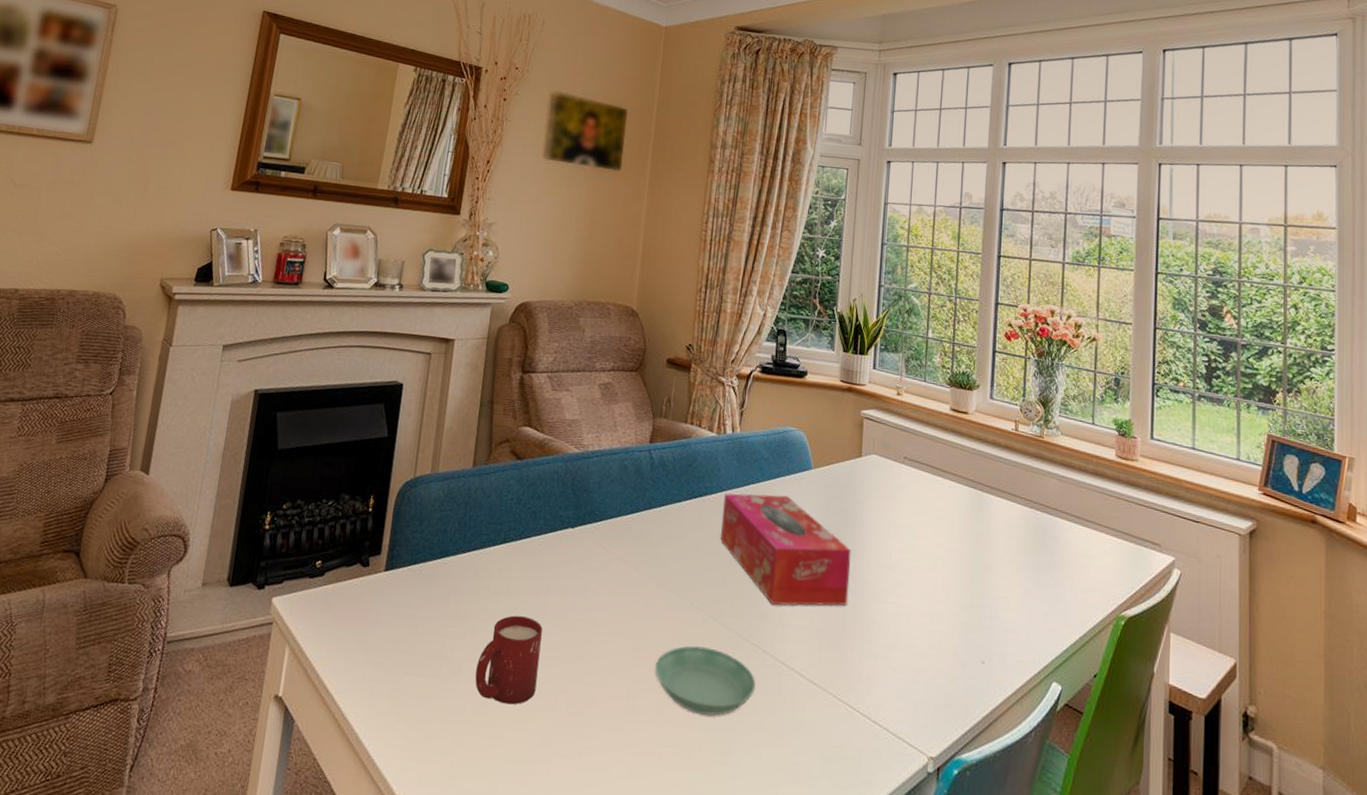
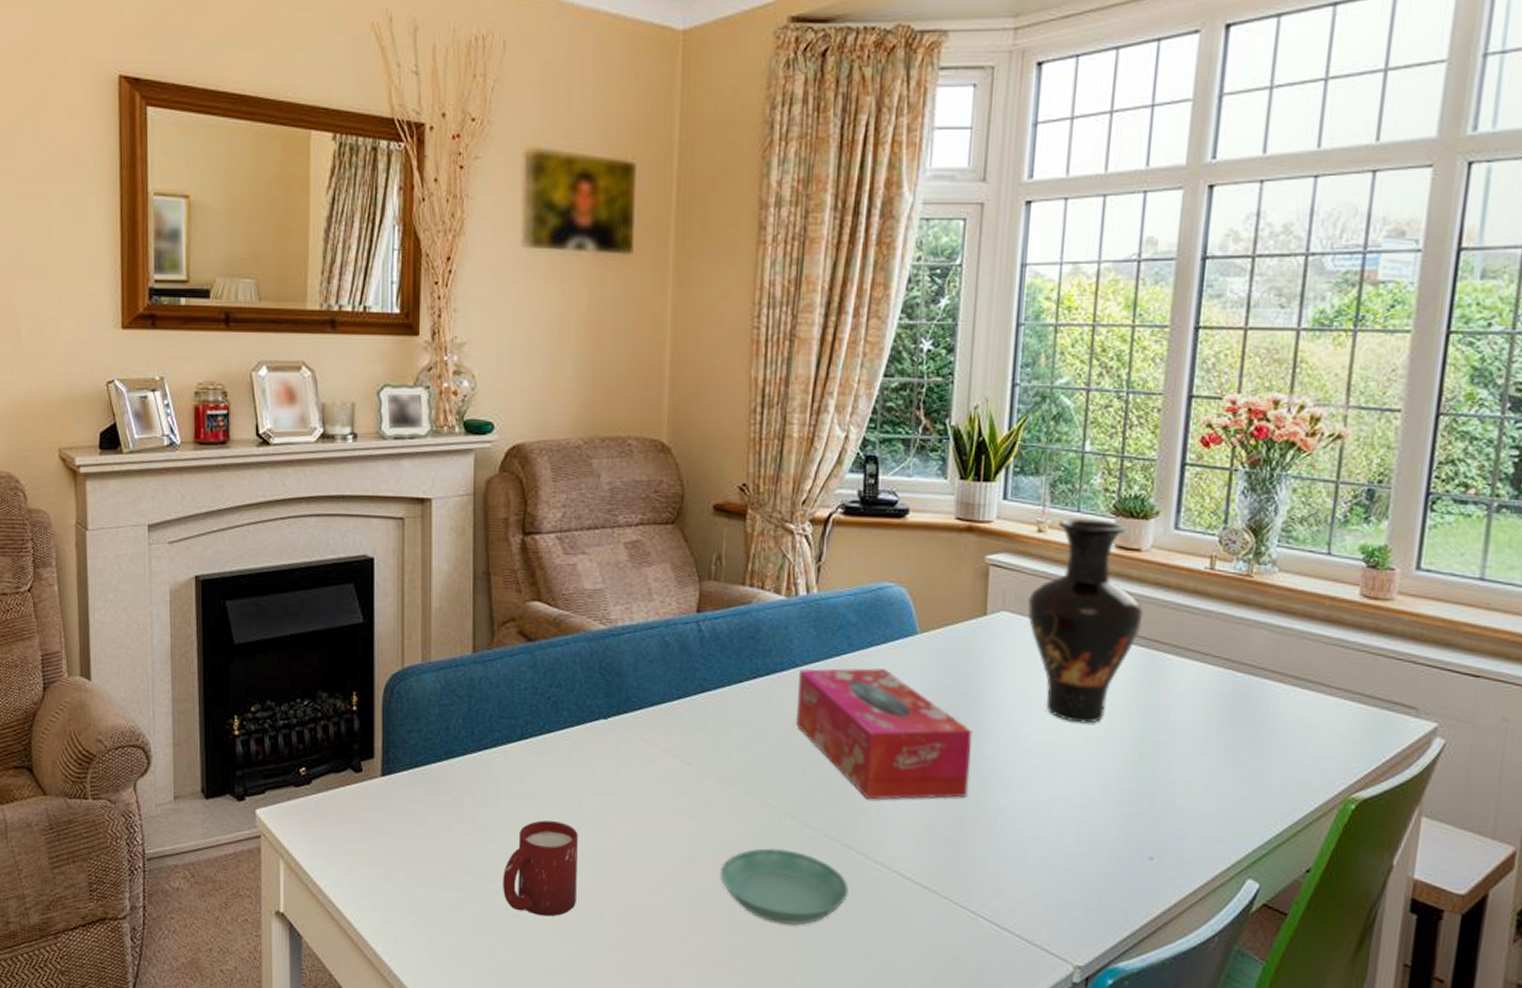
vase: none [890,386,971,548] -> present [1027,519,1144,724]

